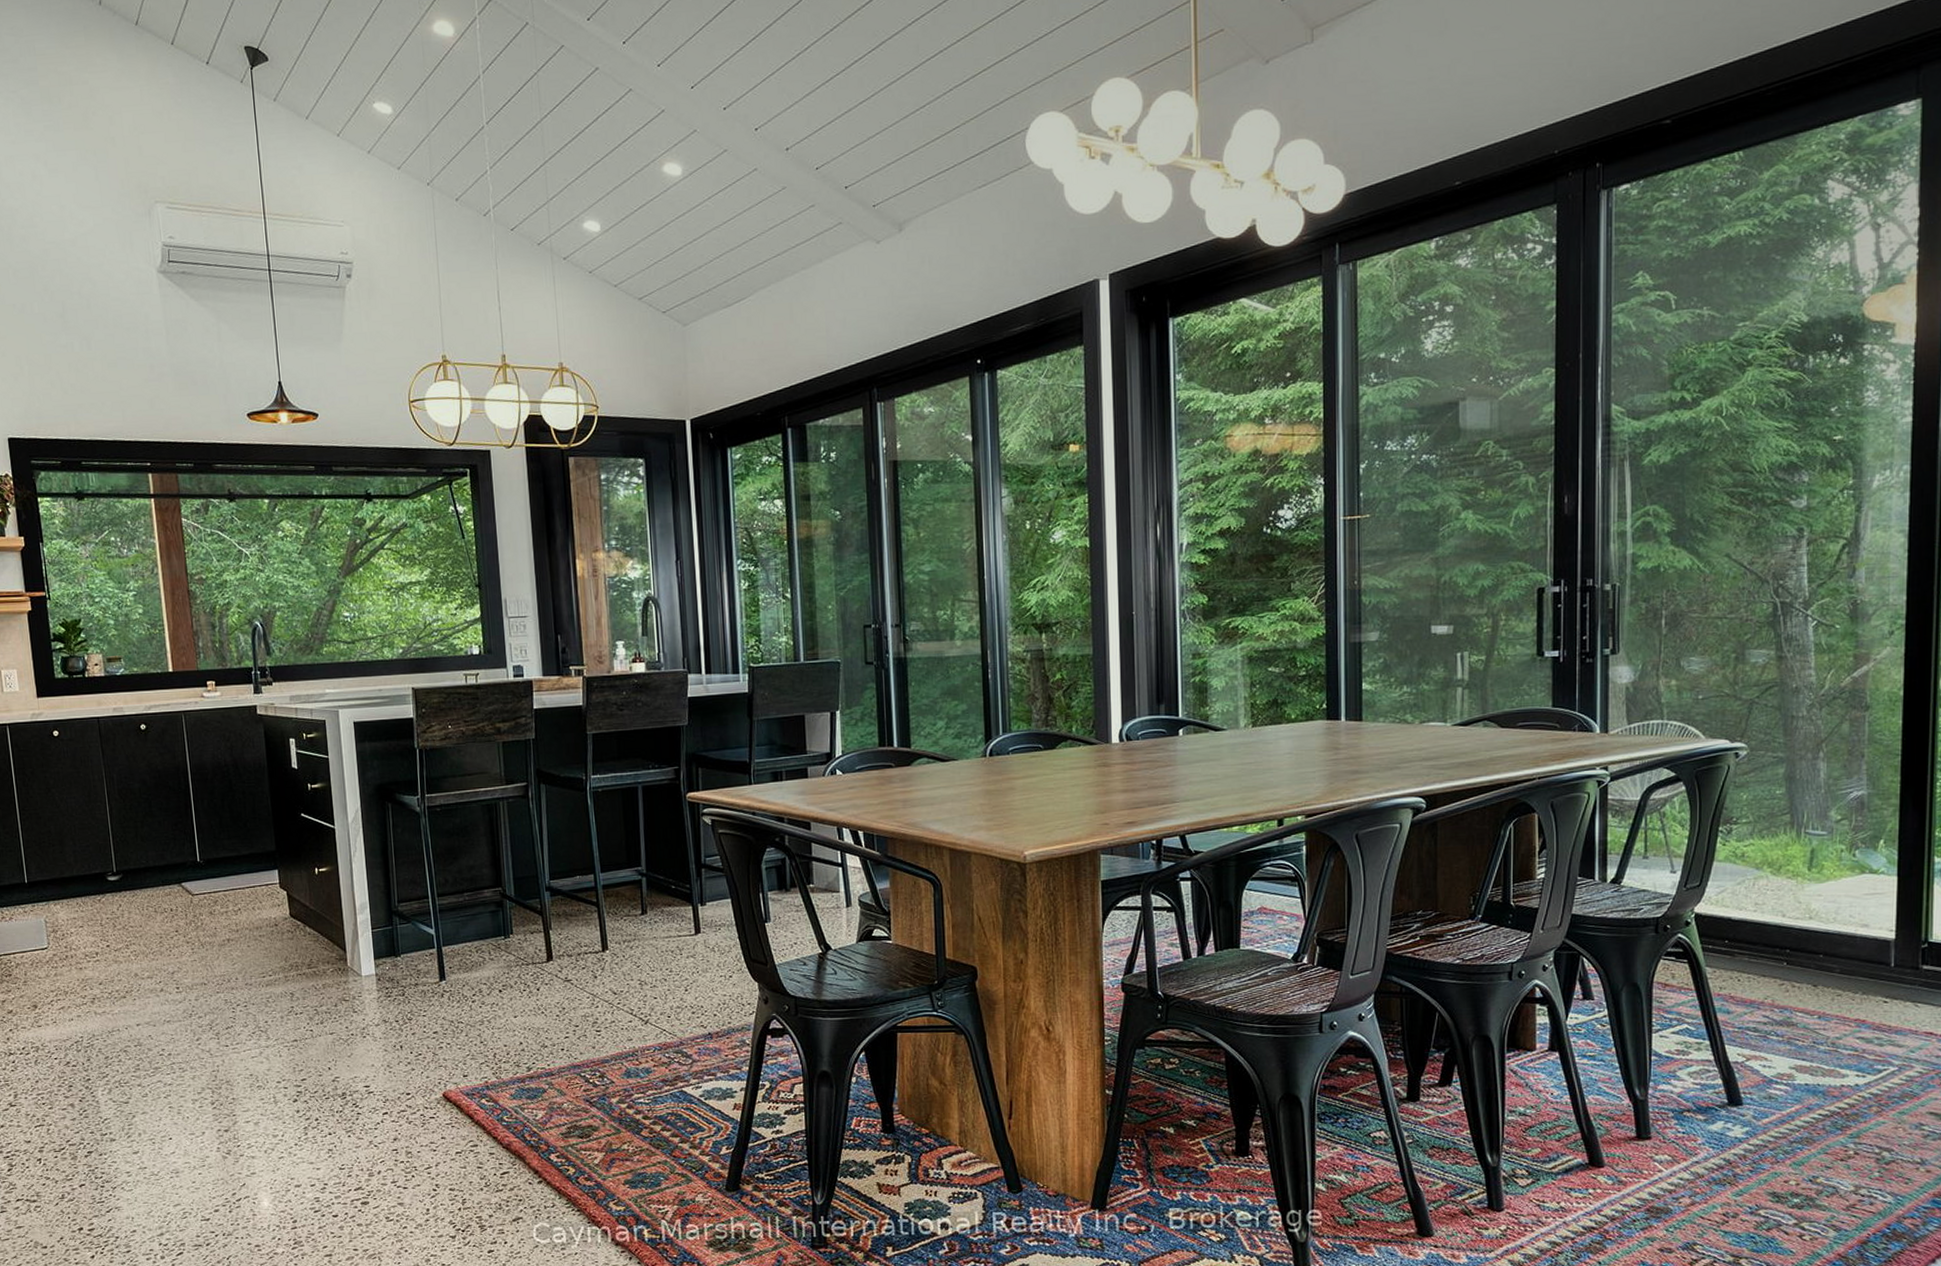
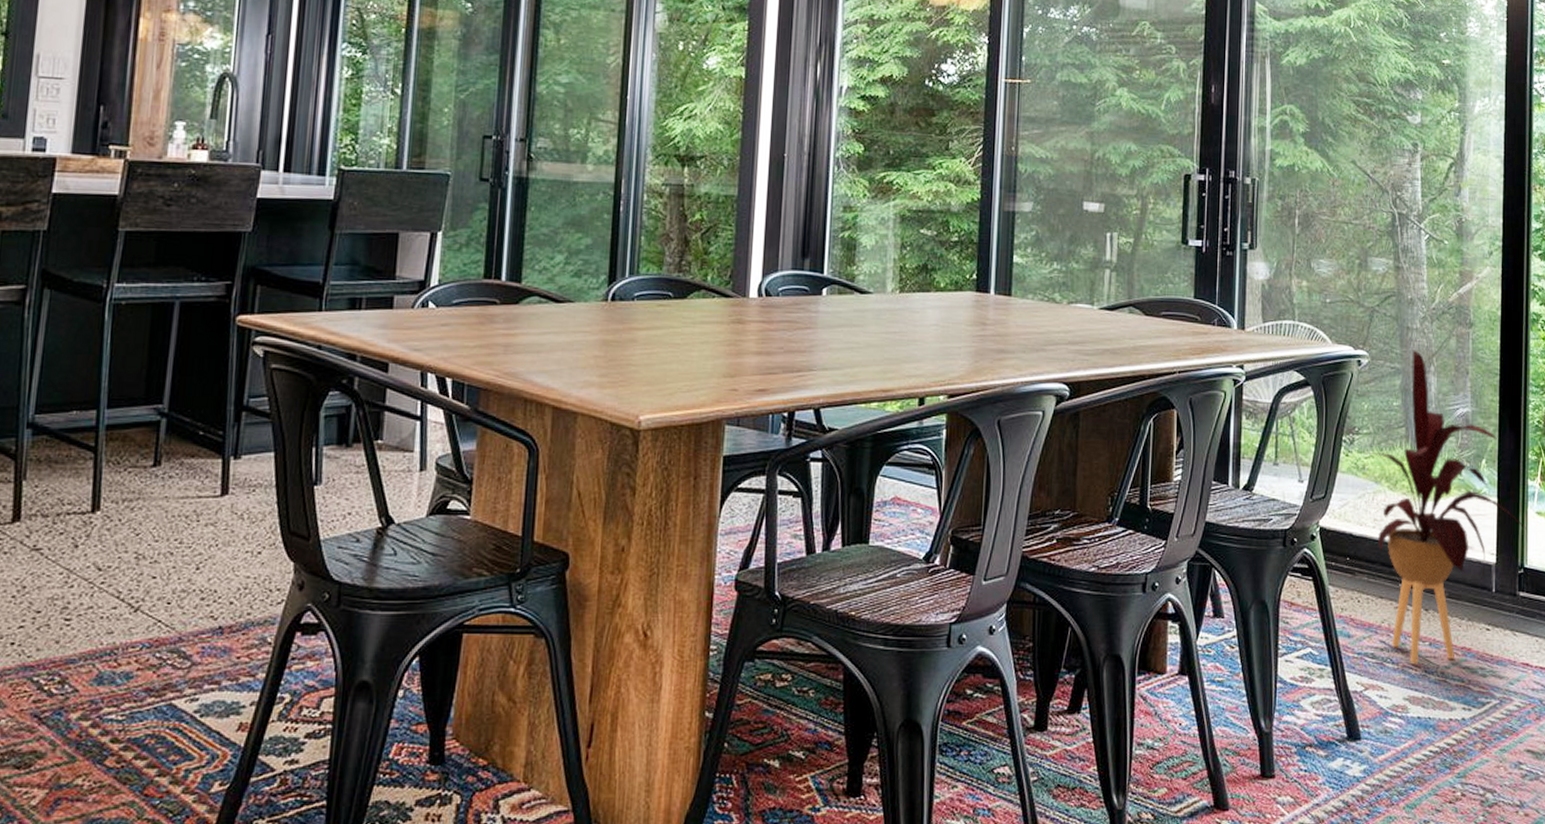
house plant: none [1744,737,1931,1037] -> present [1364,350,1526,665]

